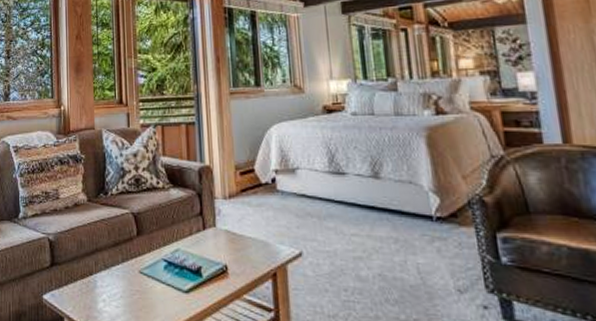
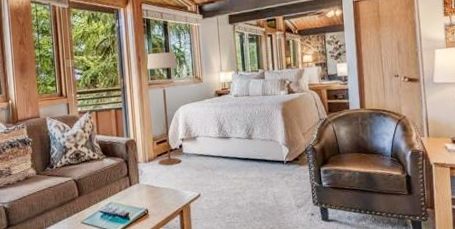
floor lamp: none [225,44,274,206] -> present [144,47,181,166]

